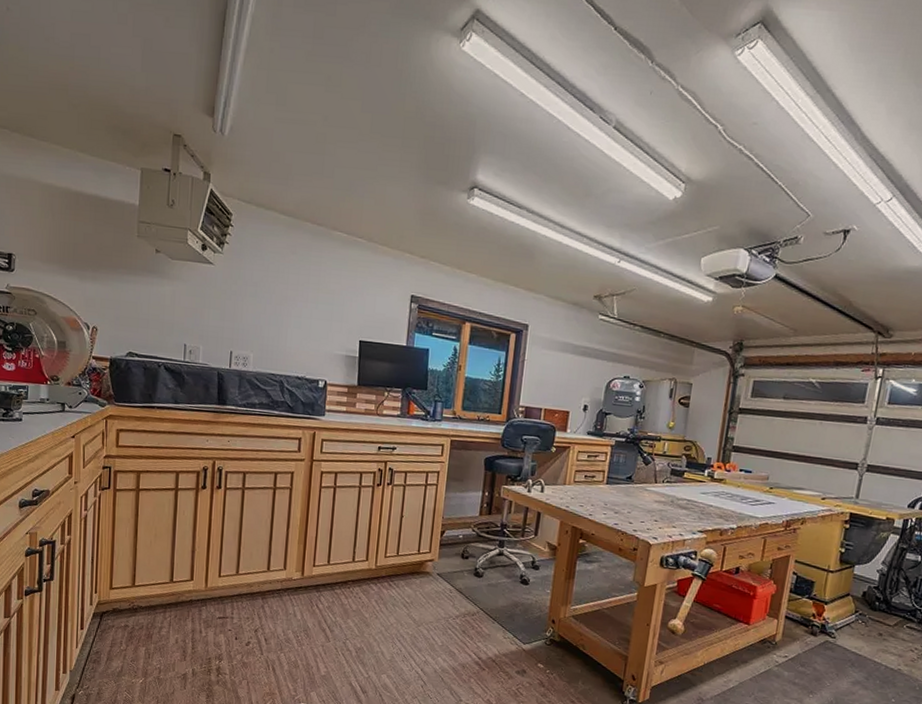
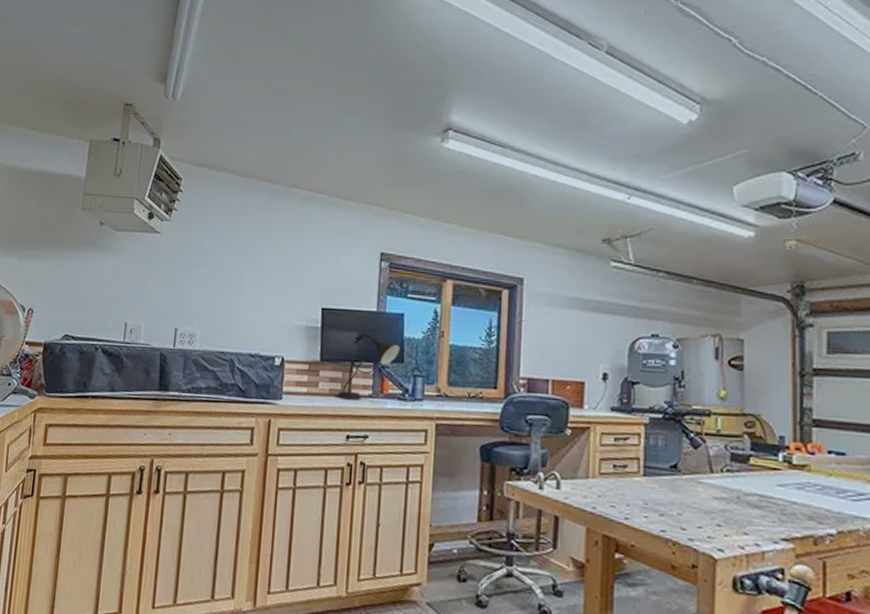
desk lamp: none [370,364,424,419] -> present [335,334,400,401]

